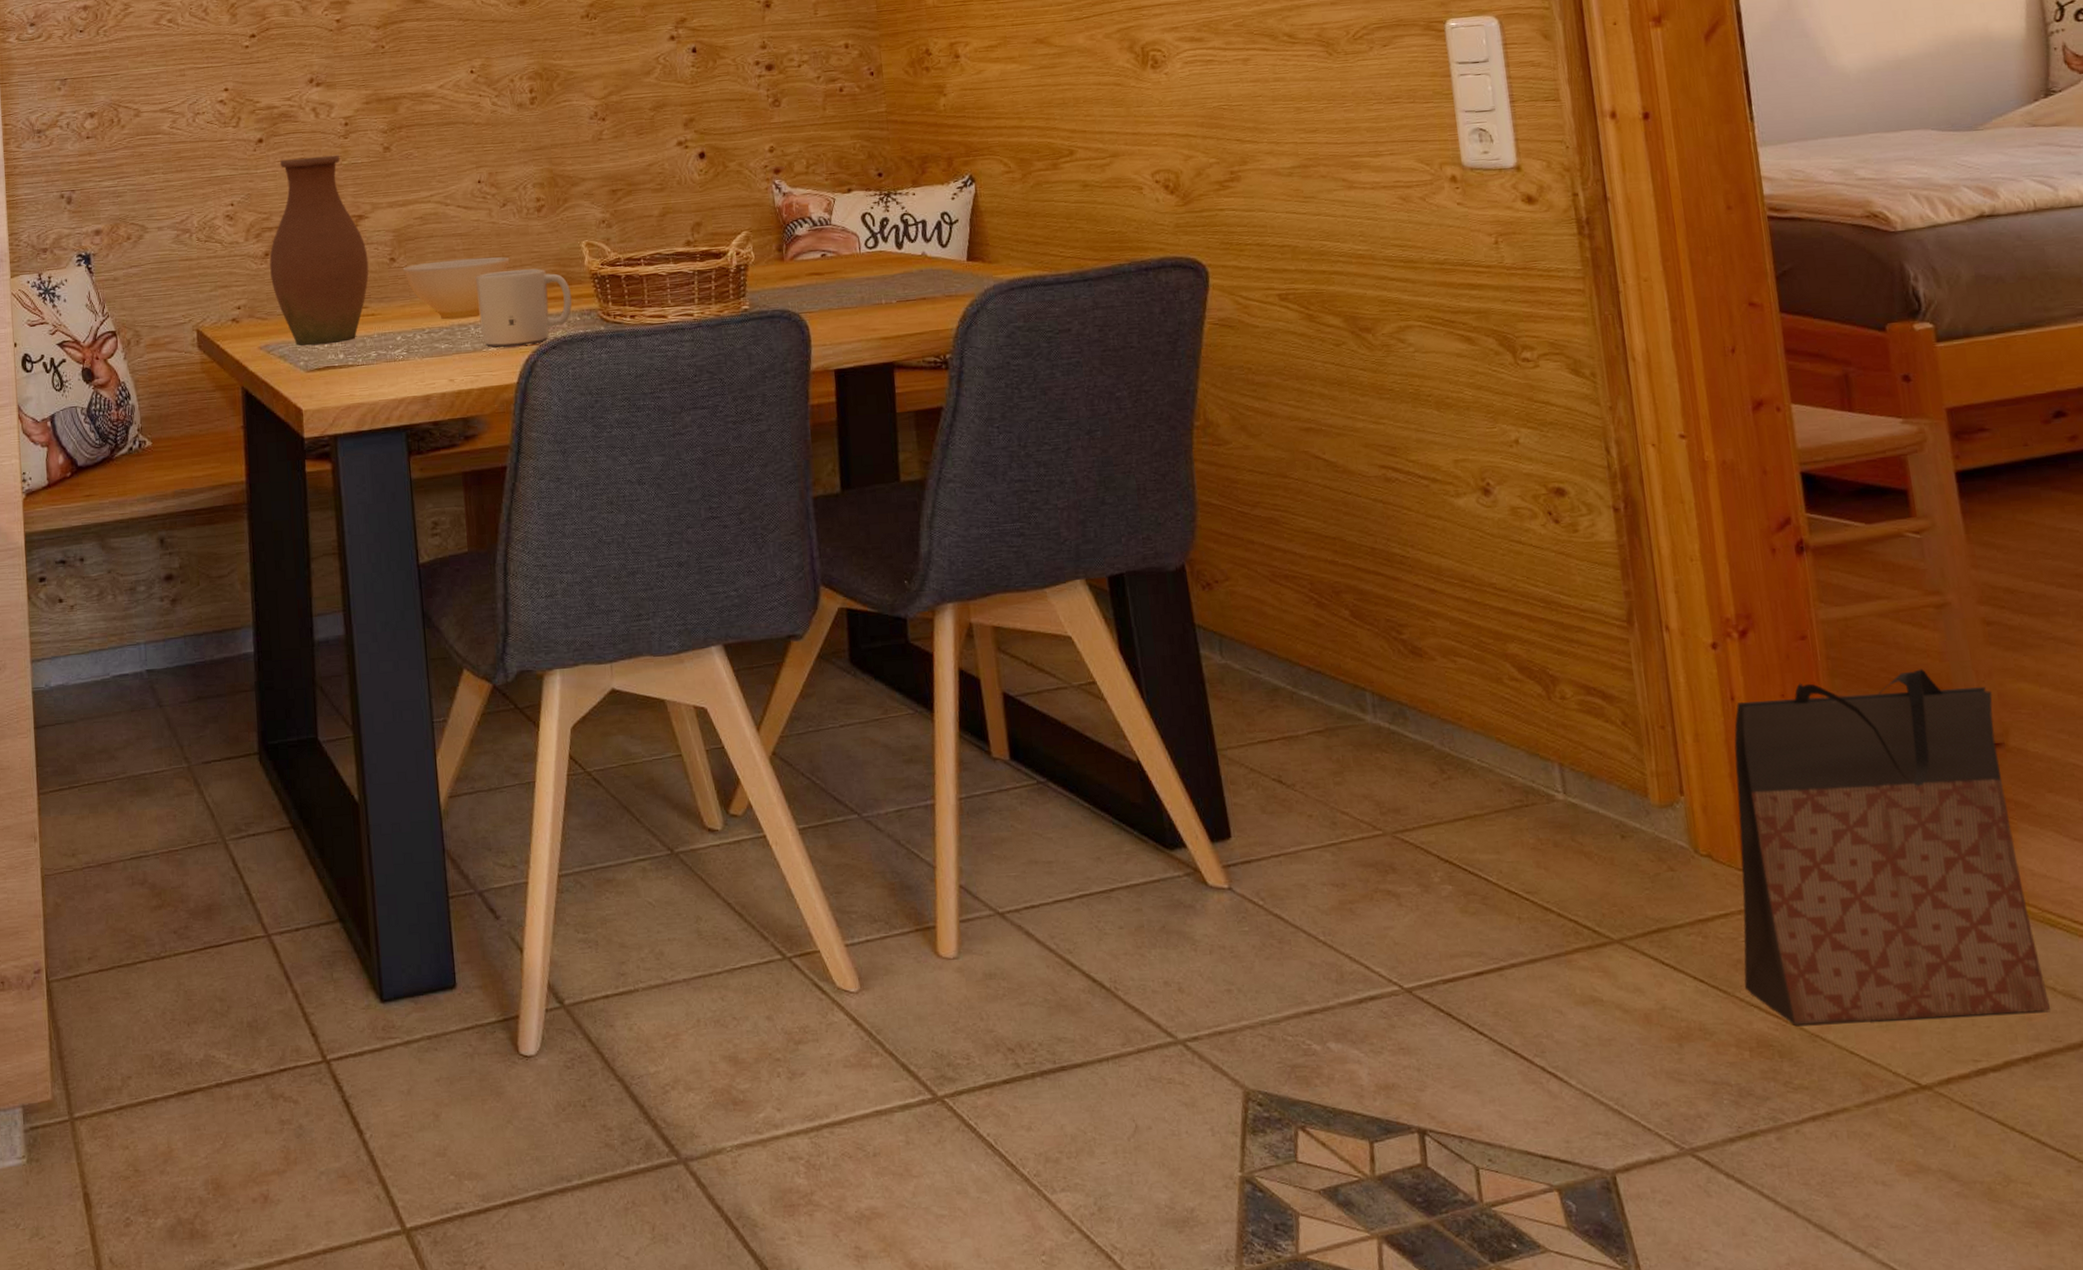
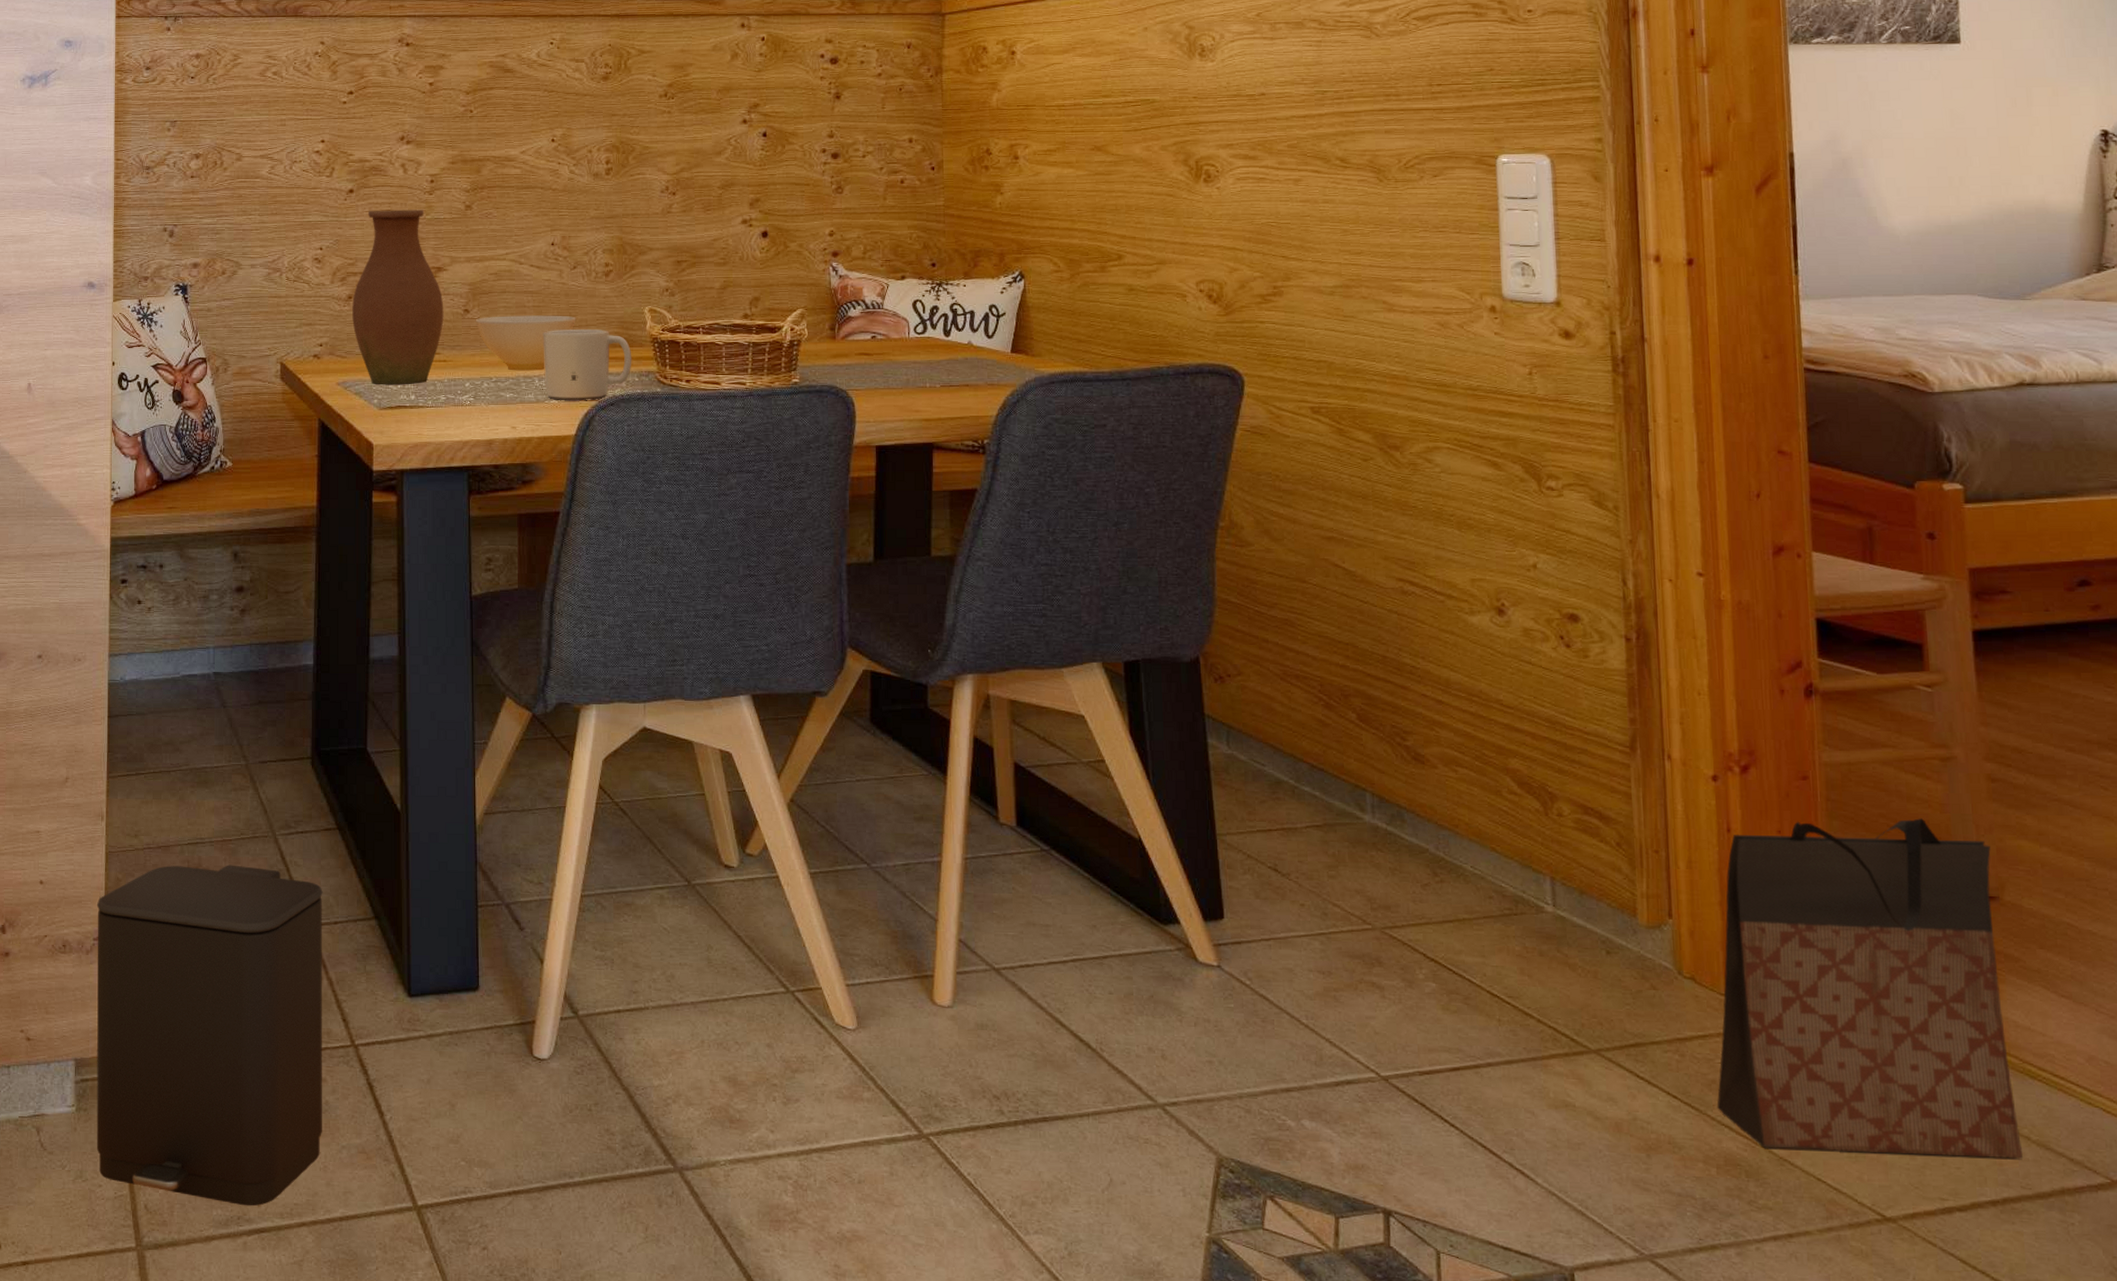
pedal bin: none [35,877,298,1248] -> present [96,865,323,1207]

